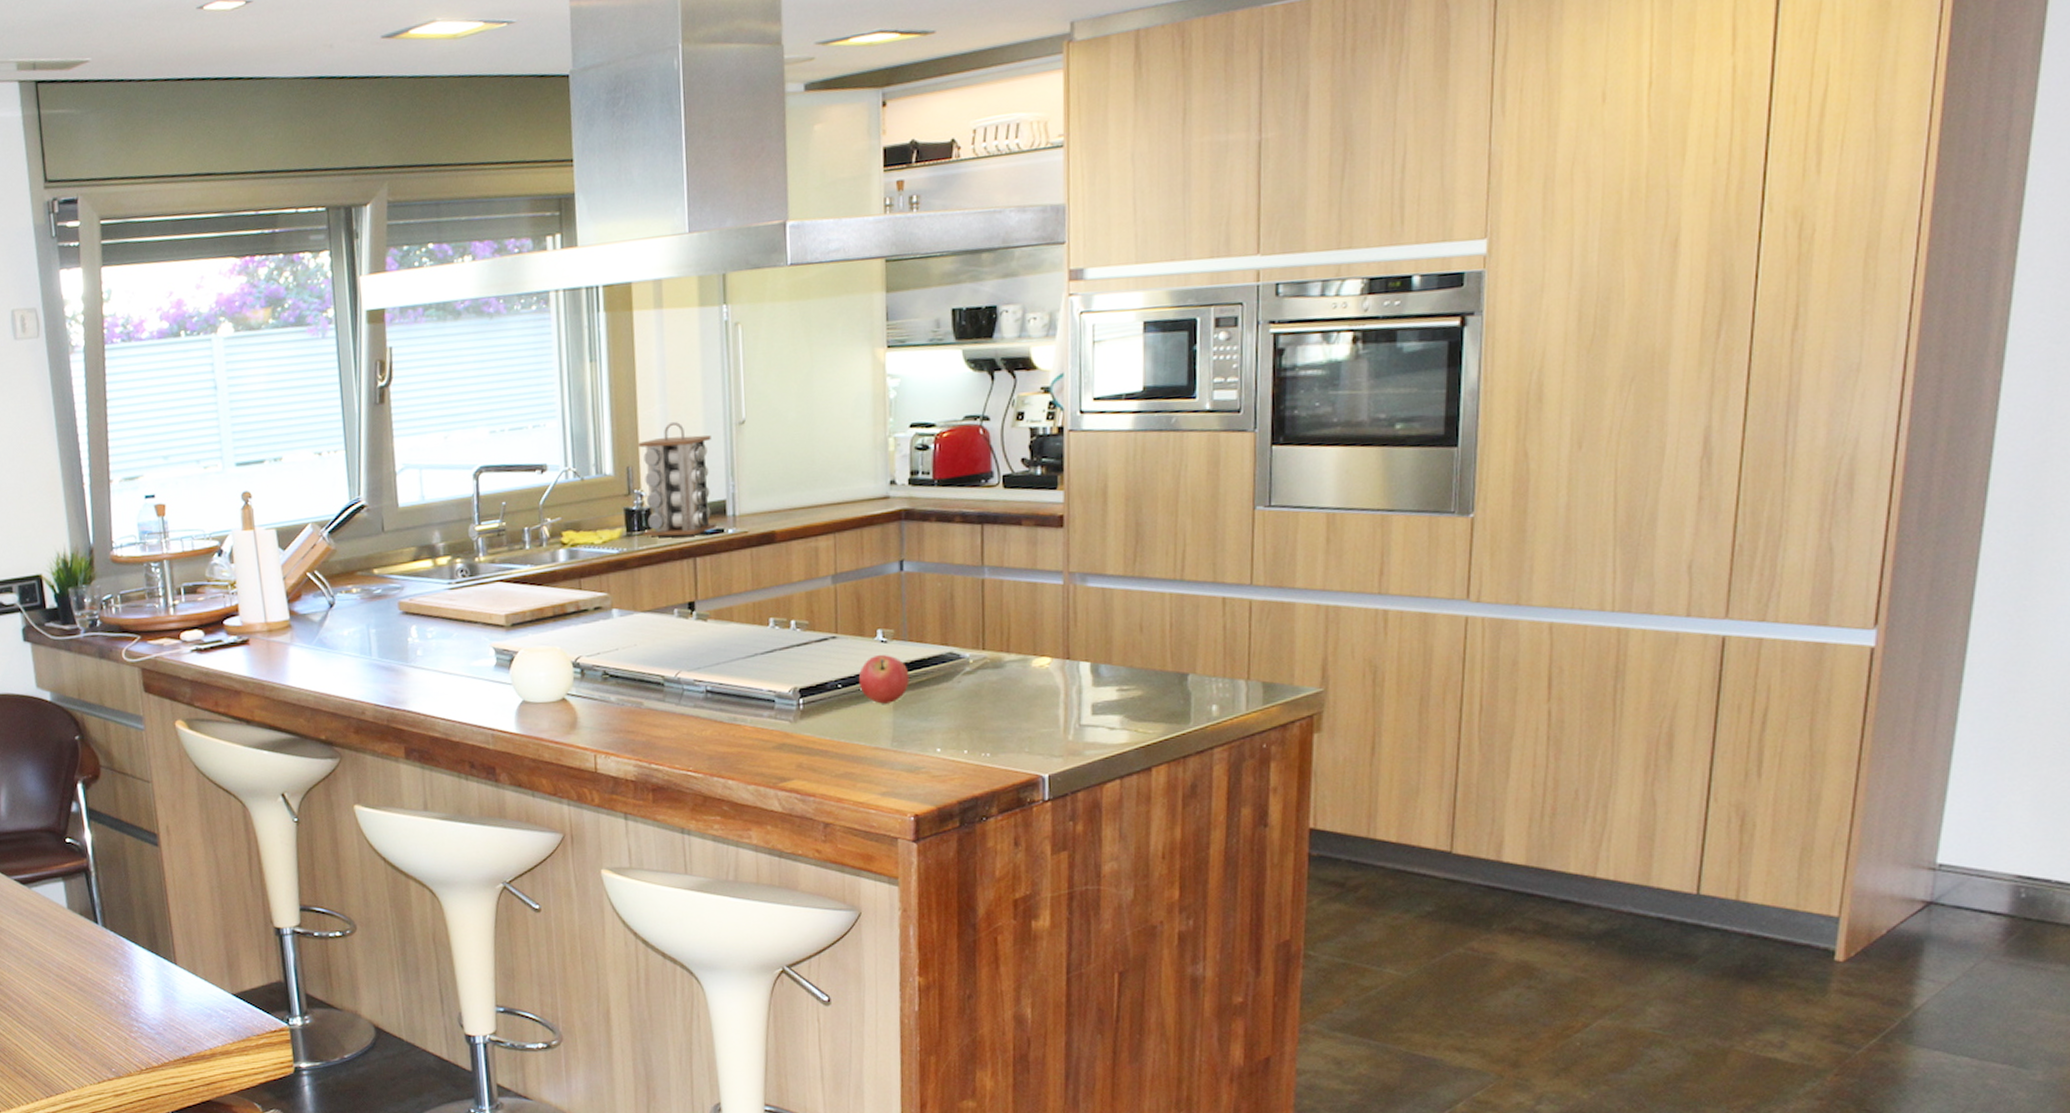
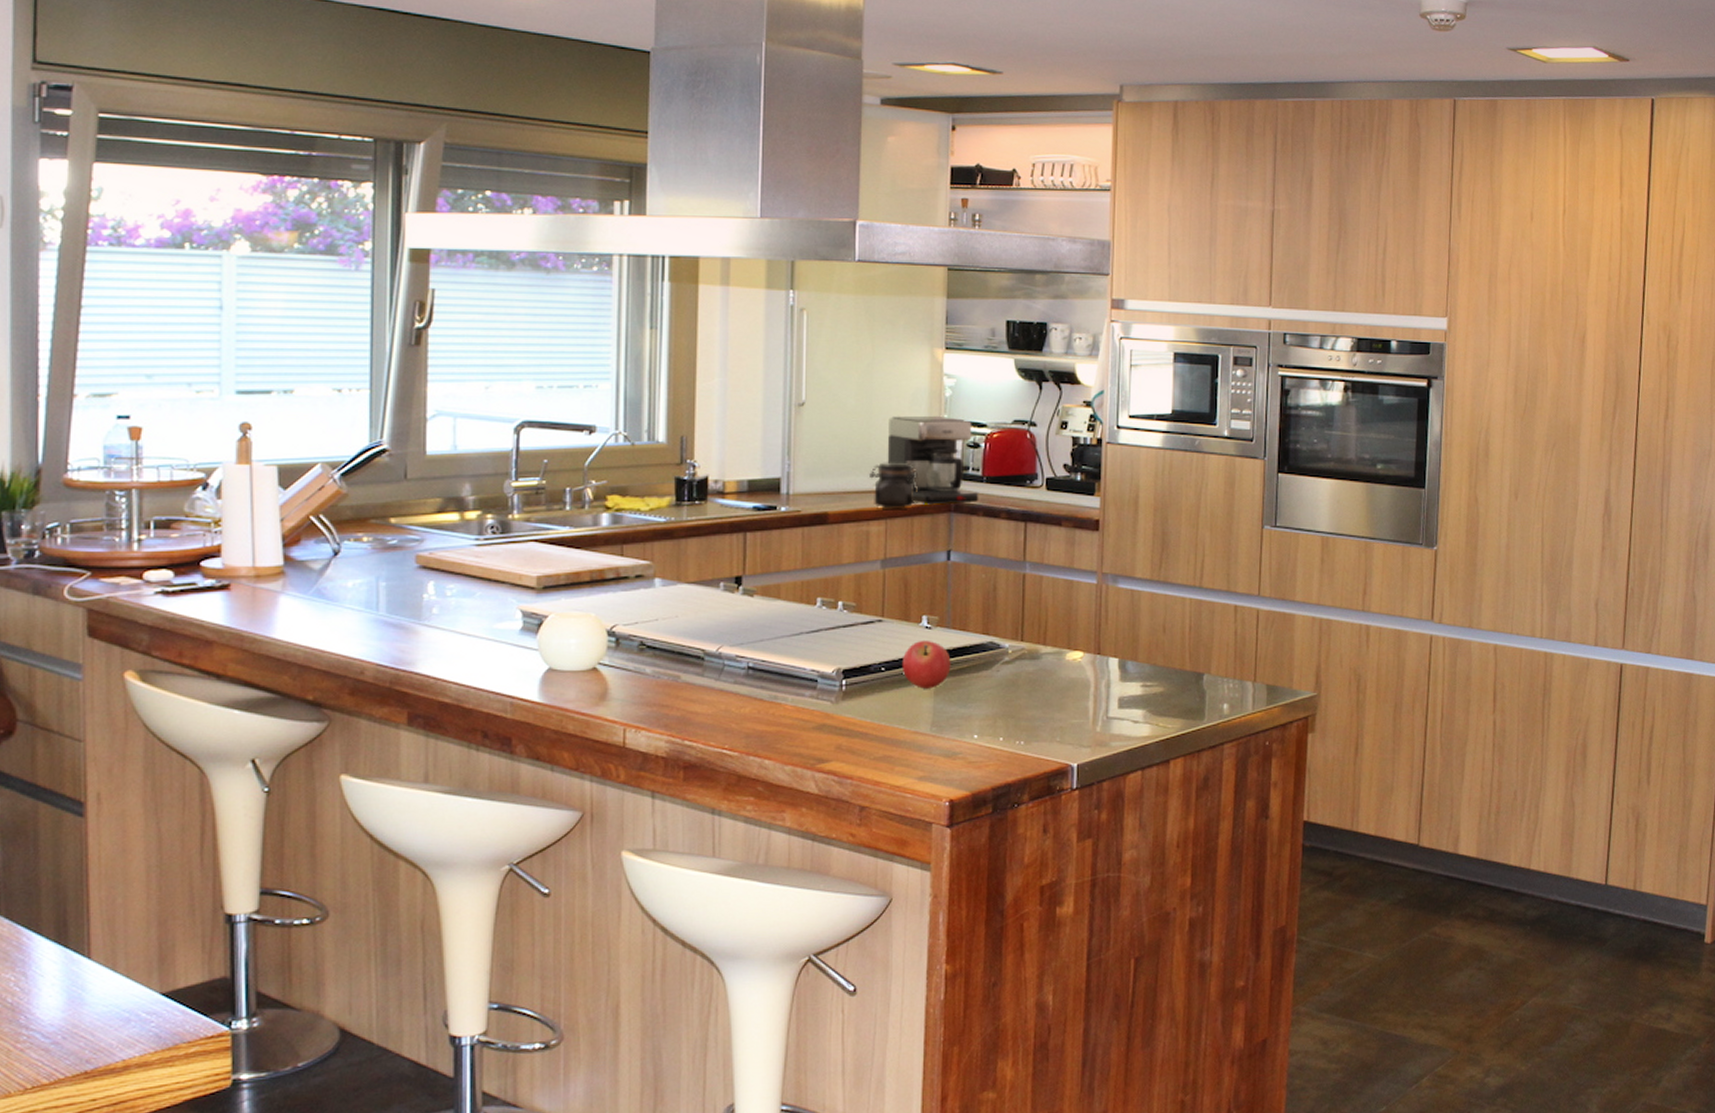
spice rack: present [638,421,716,538] -> none [694,396,770,510]
jar: none [815,472,867,523] -> present [870,462,919,509]
coffee maker: none [831,419,931,515] -> present [887,415,979,505]

